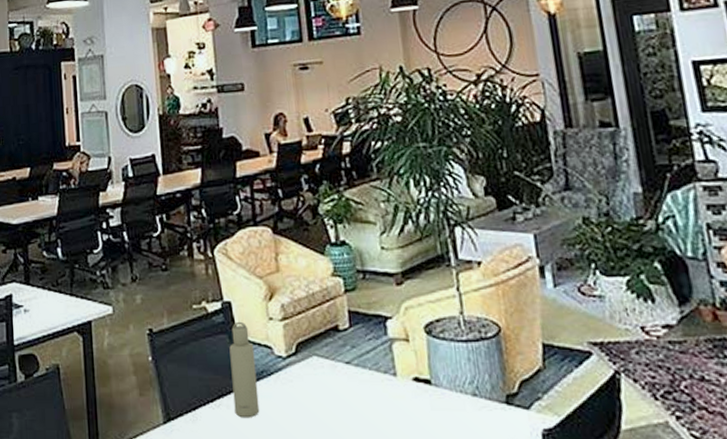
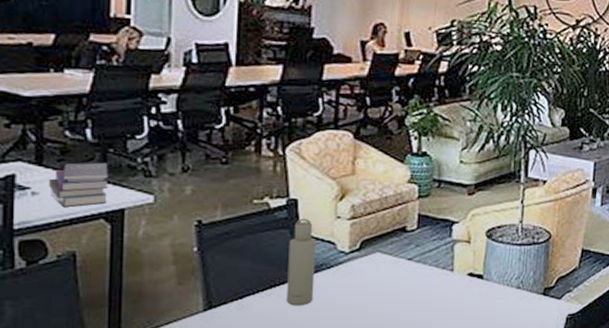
books: none [35,278,78,323] -> present [49,162,108,208]

